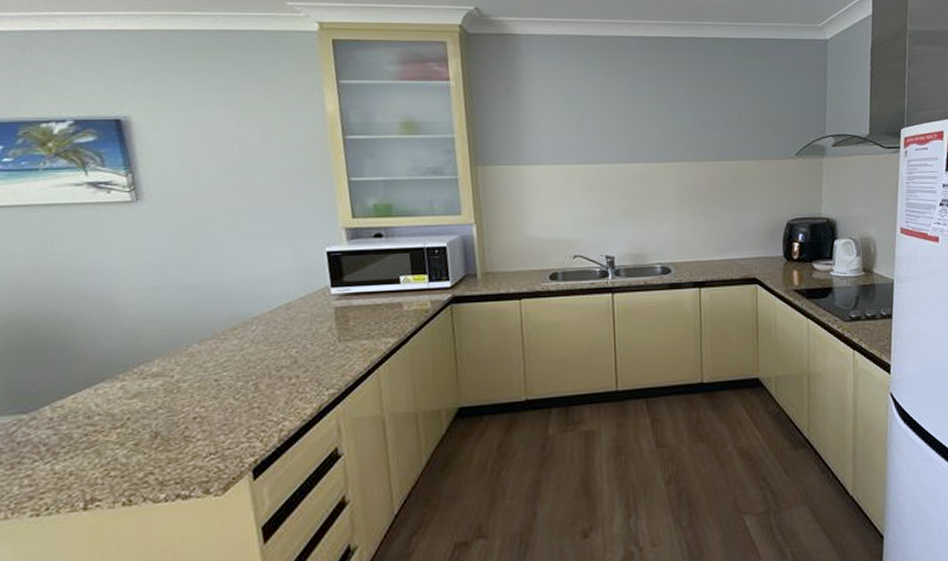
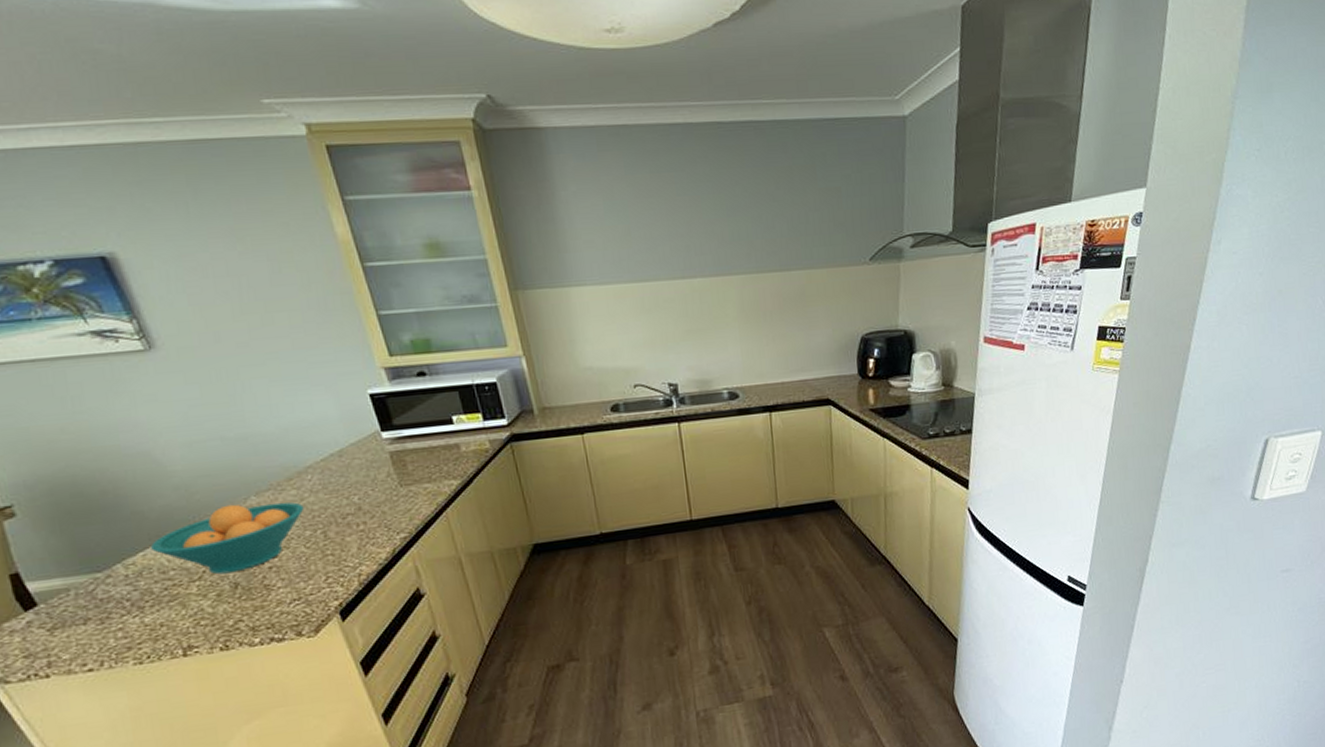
fruit bowl: none [83,351,242,423] -> present [151,502,304,575]

